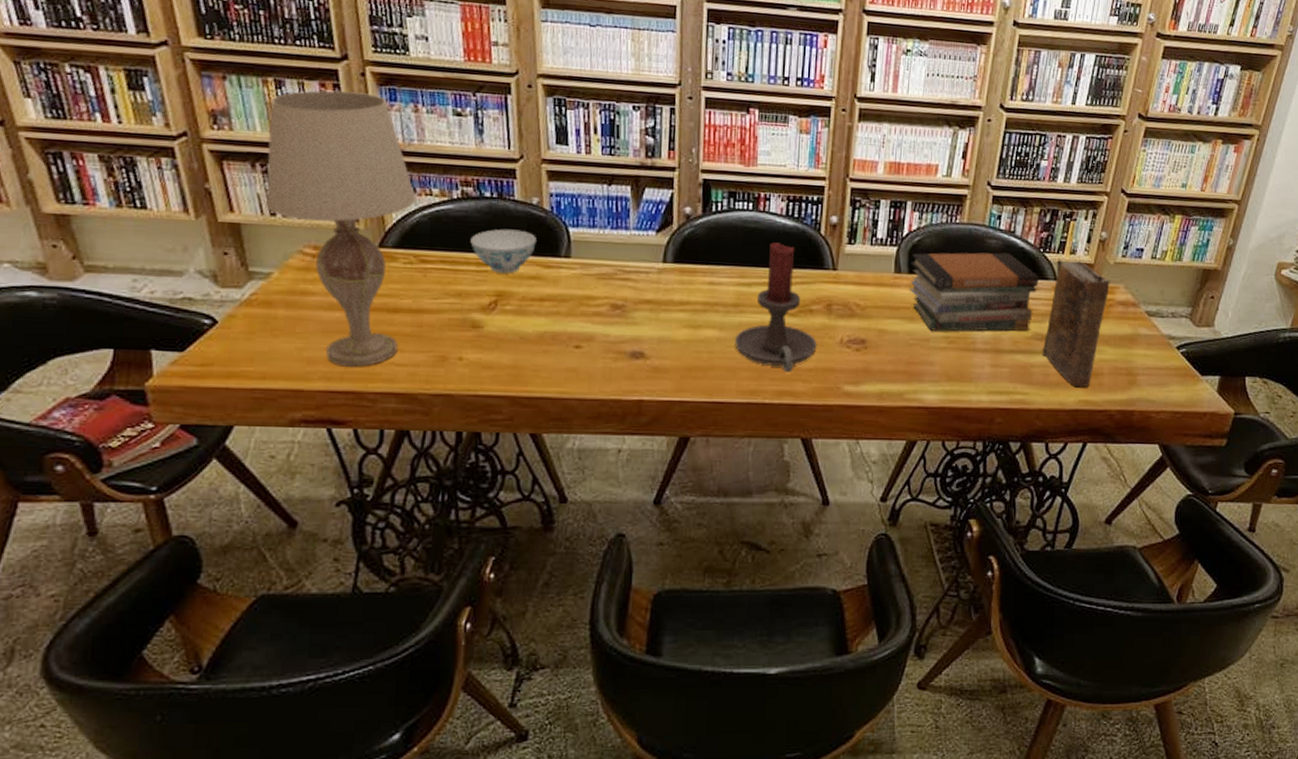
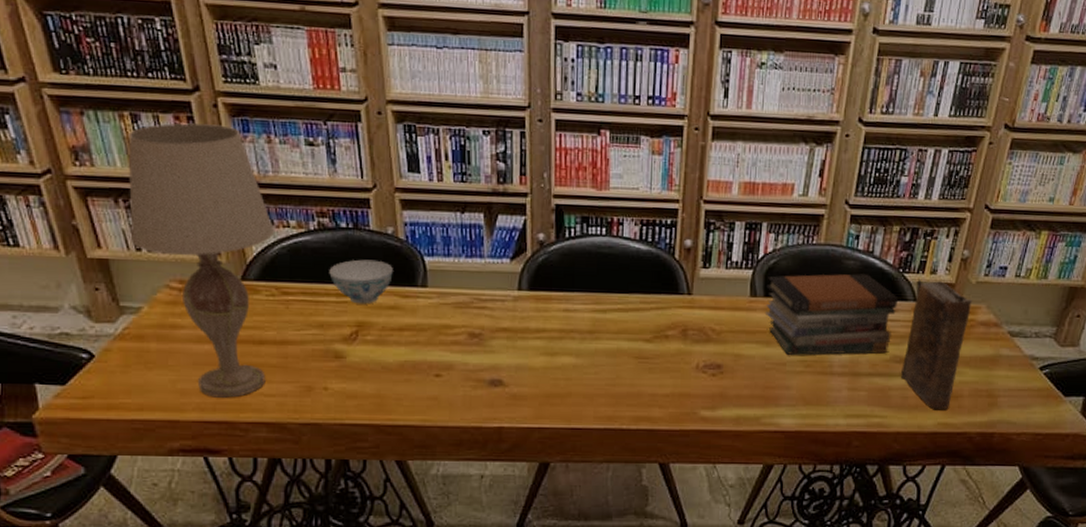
candle holder: present [735,242,817,373] -> none [591,268,673,399]

